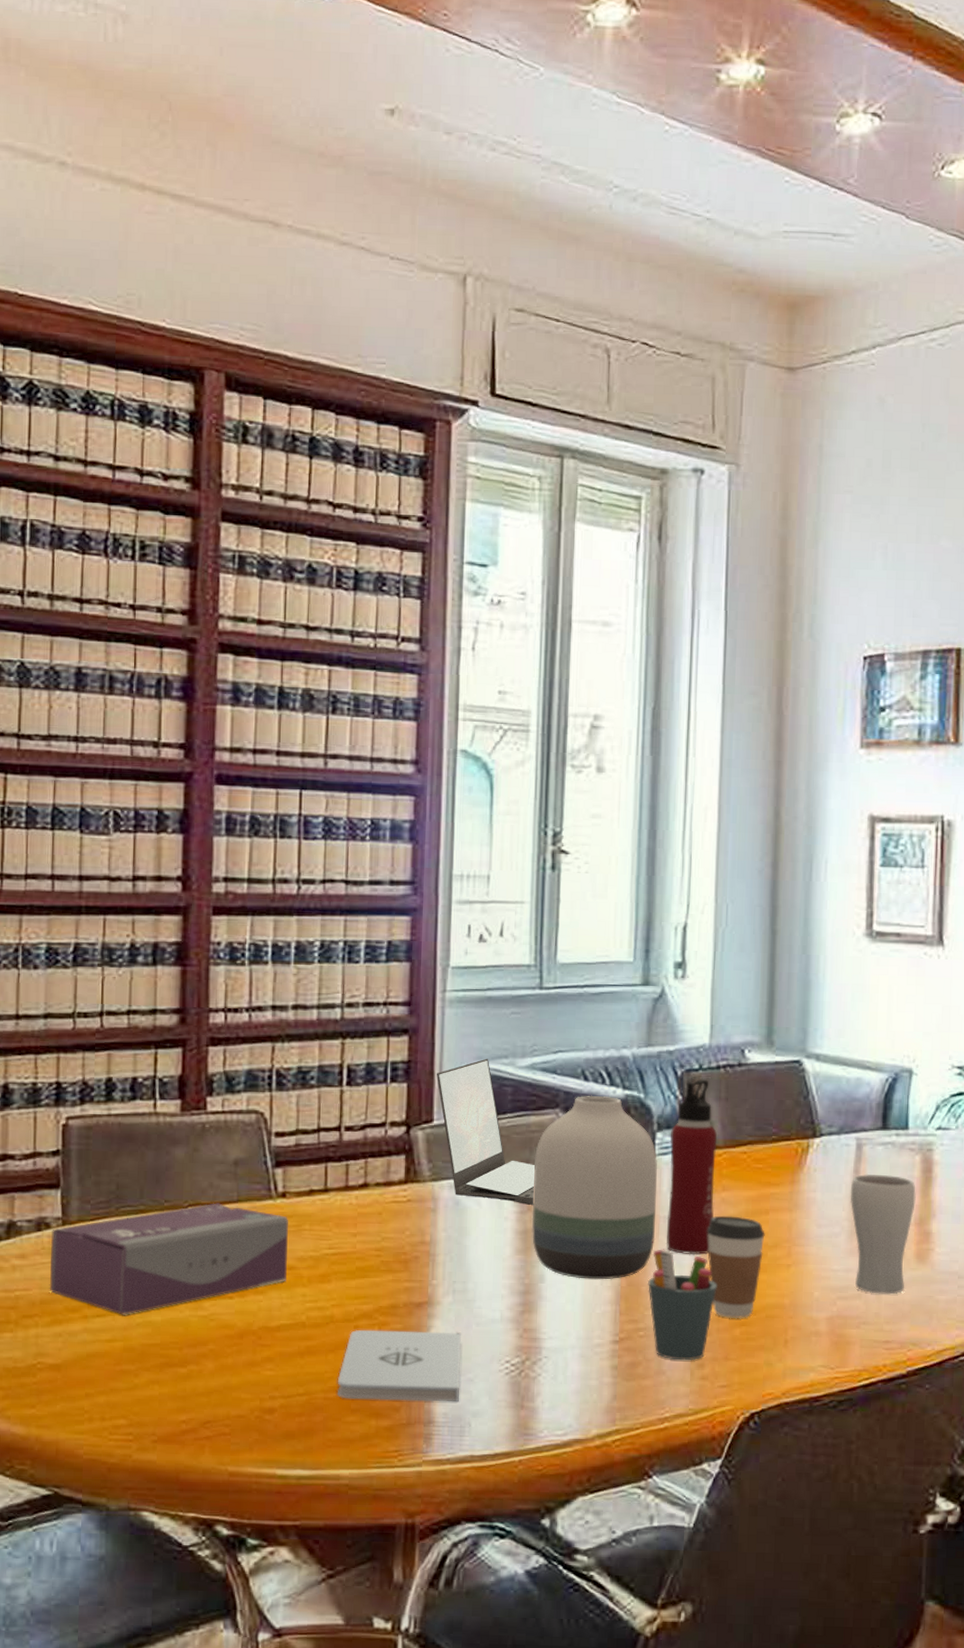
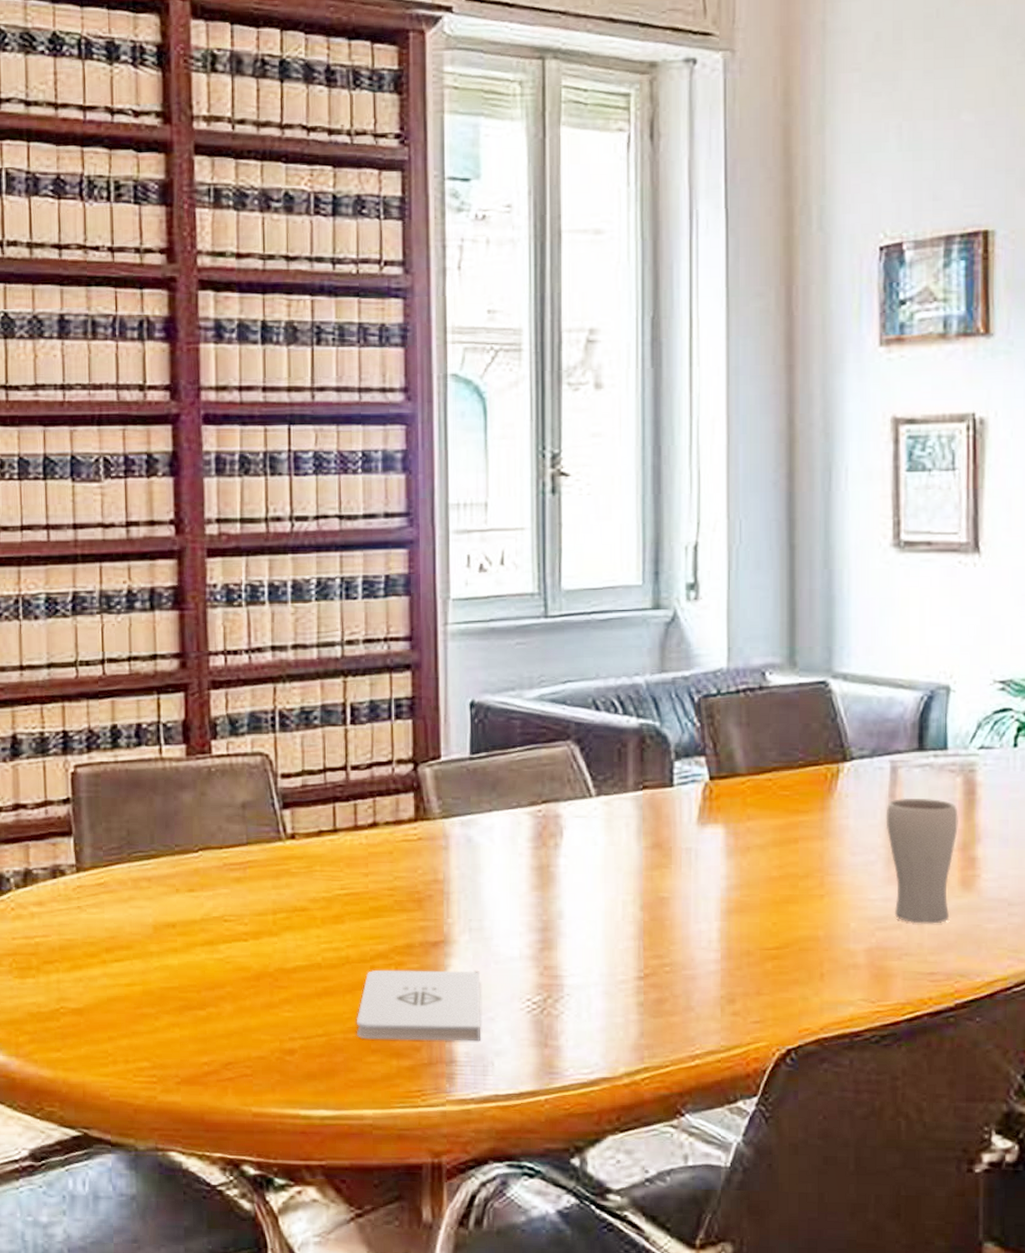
tissue box: present [49,1203,288,1315] -> none [66,846,300,959]
laptop: present [437,1058,536,1205] -> none [442,691,549,840]
vase: present [531,1095,657,1280] -> none [547,725,678,915]
pen holder: present [648,1249,716,1361] -> none [672,882,745,996]
water bottle: present [666,1078,717,1255] -> none [689,703,740,888]
coffee cup: present [707,1215,765,1319] -> none [733,846,795,953]

